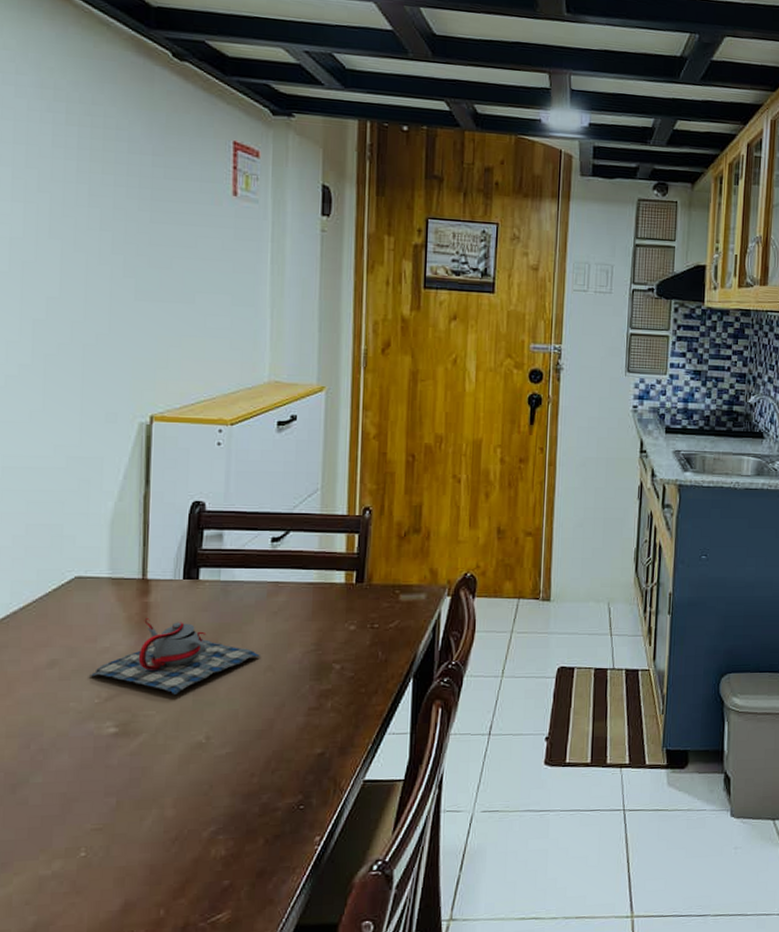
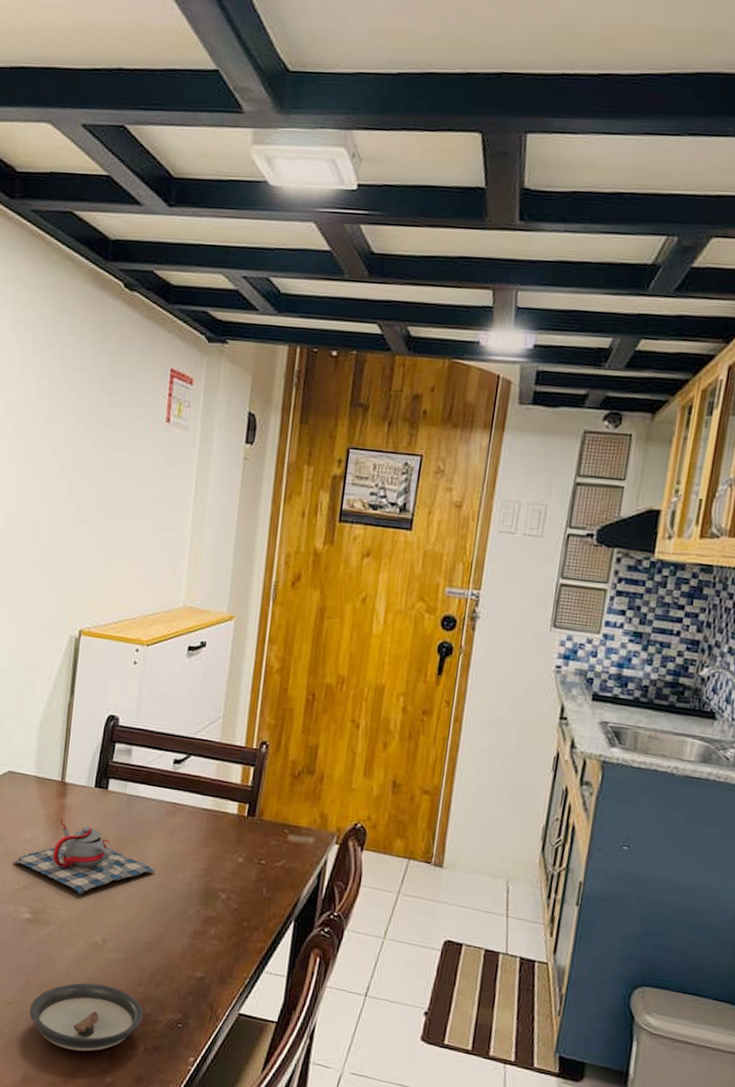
saucer: none [124,784,260,863] -> present [29,982,144,1052]

